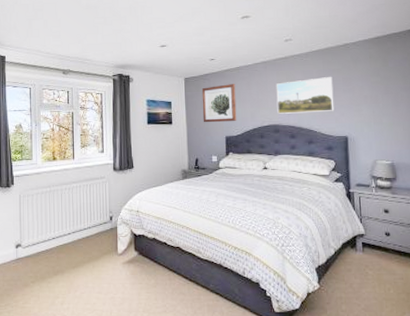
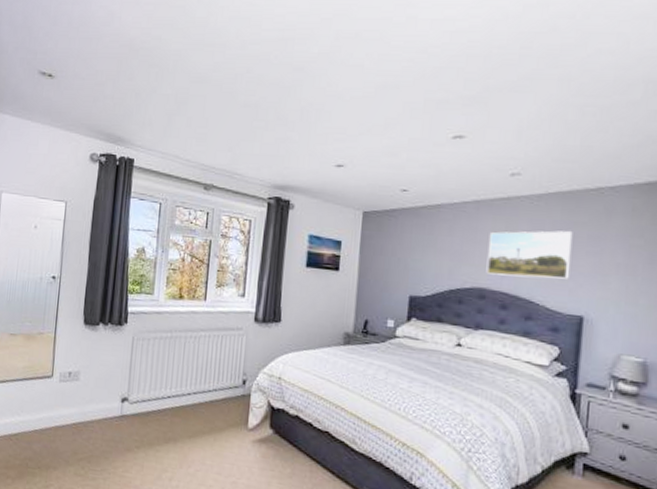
wall art: present [201,84,237,123] -> none [381,225,432,277]

